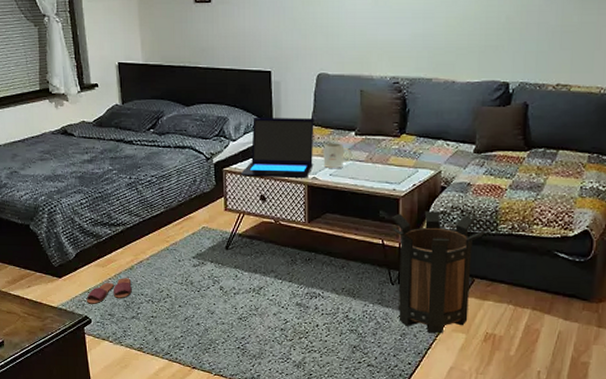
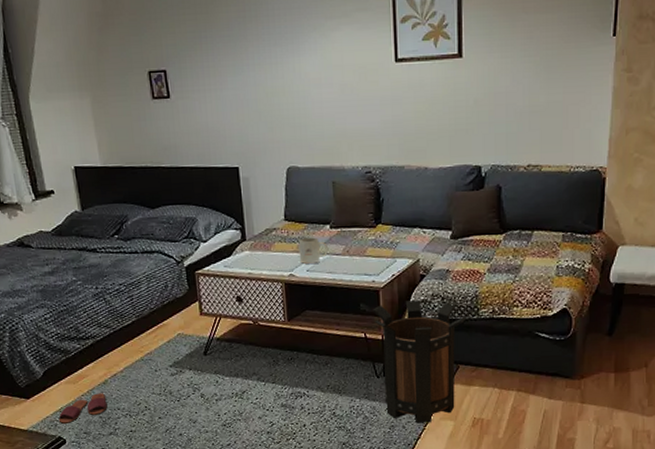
laptop: present [240,116,314,178] -> none [213,214,289,278]

